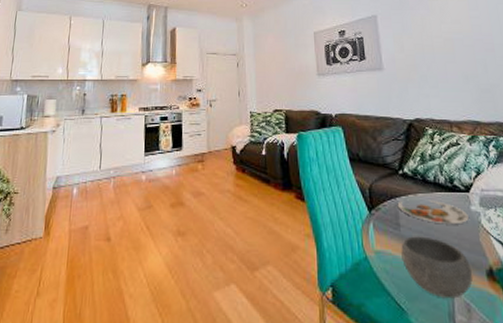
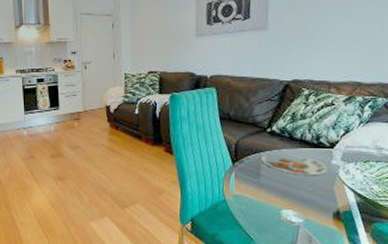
bowl: present [401,236,473,299] -> none [257,184,321,232]

